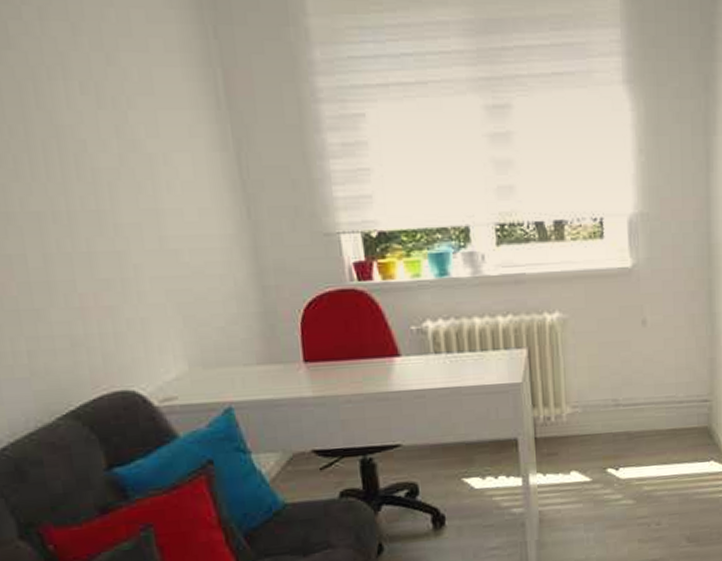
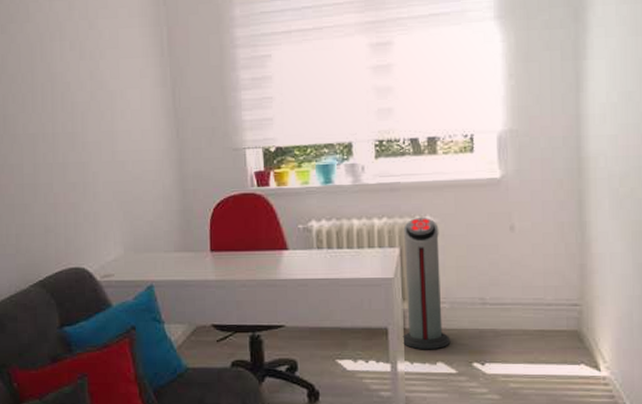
air purifier: none [530,312,584,459] -> present [403,217,451,350]

